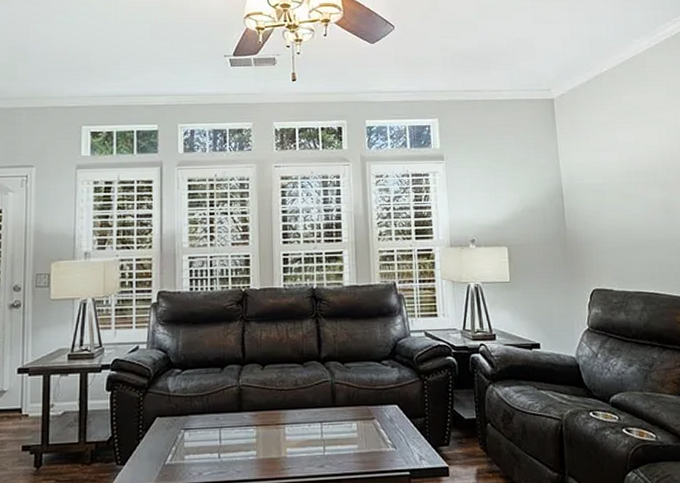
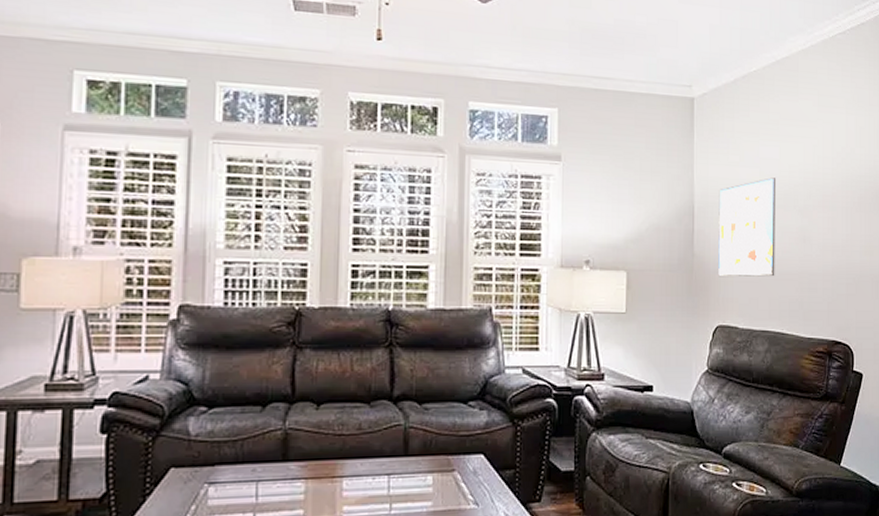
wall art: none [583,159,643,247] -> present [718,177,777,277]

